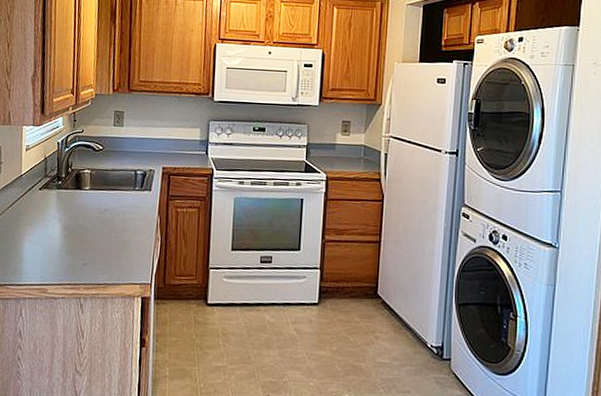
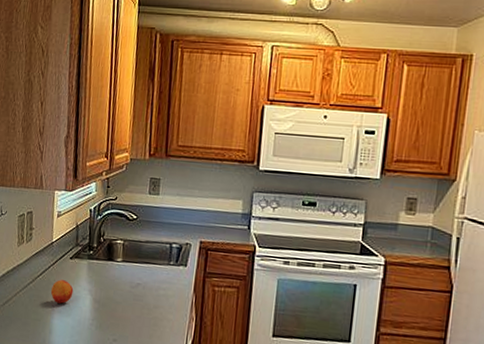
fruit: none [20,210,44,233] -> present [50,279,74,304]

